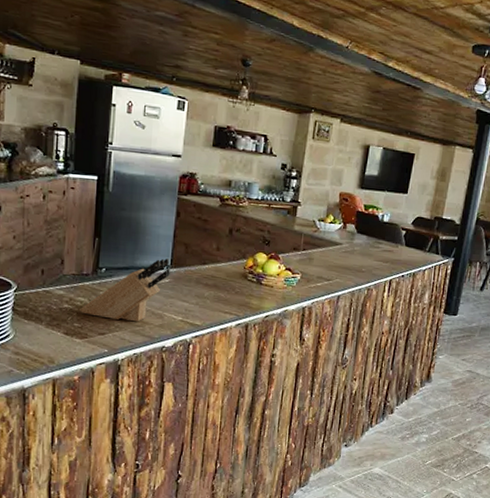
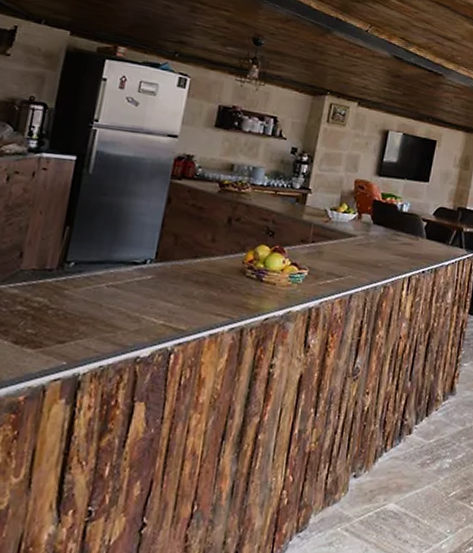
knife block: present [79,258,170,322] -> none [36,251,155,327]

